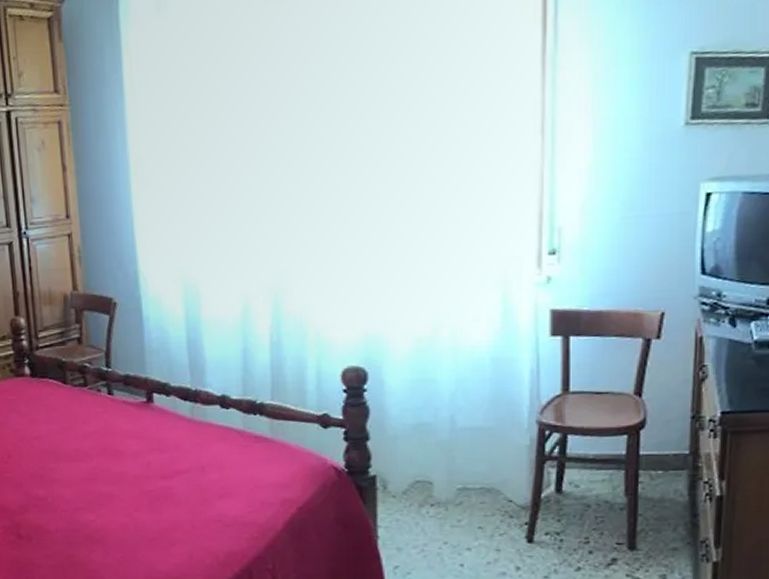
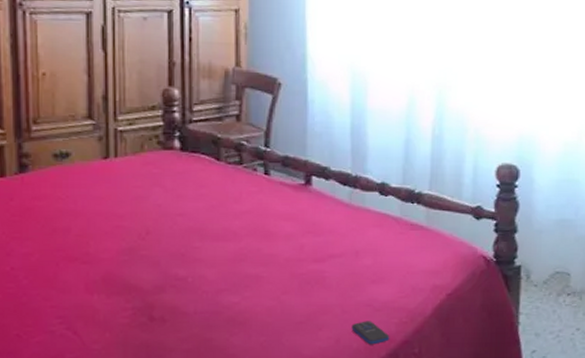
mobile phone: none [203,536,242,561] -> present [351,321,390,345]

